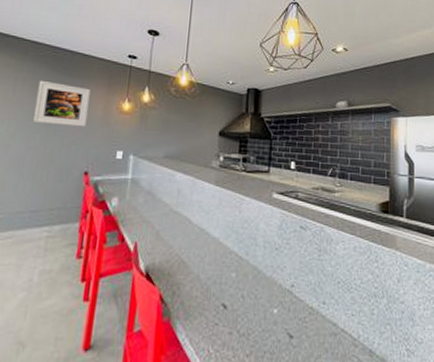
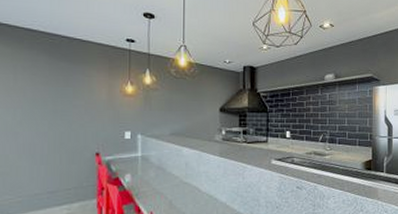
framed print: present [33,80,91,127] -> none [39,67,92,111]

